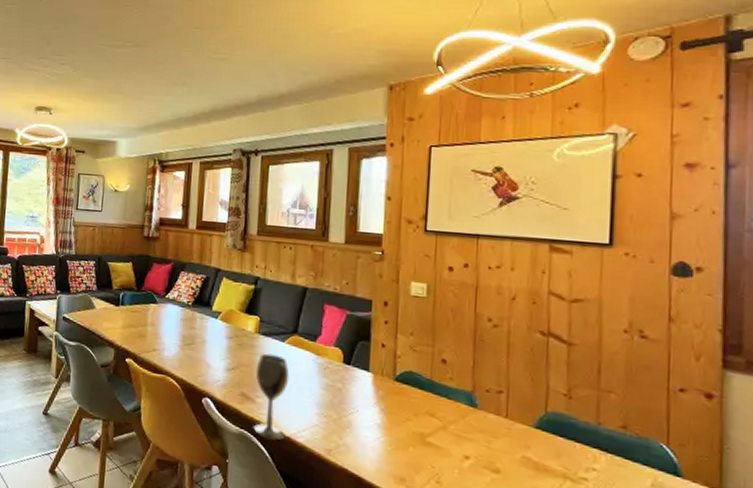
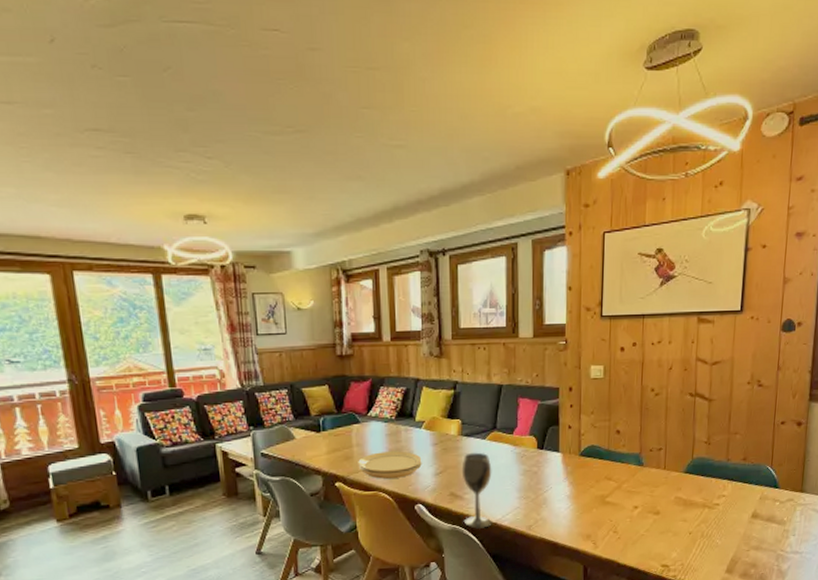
plate: none [150,335,215,366] -> present [358,451,422,479]

